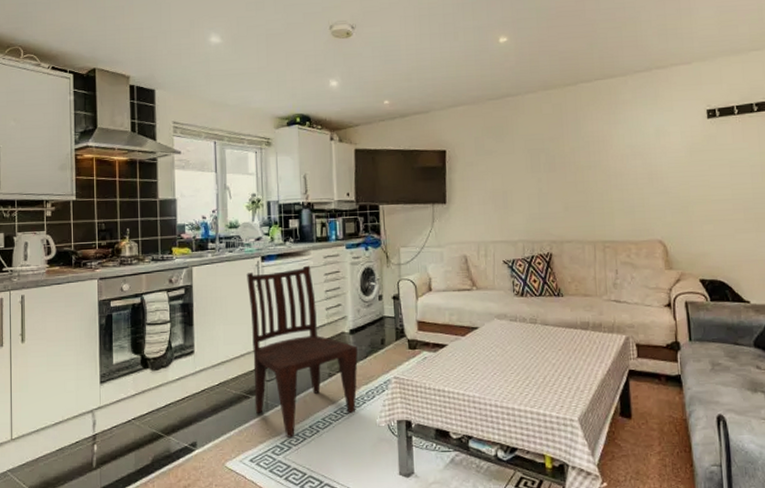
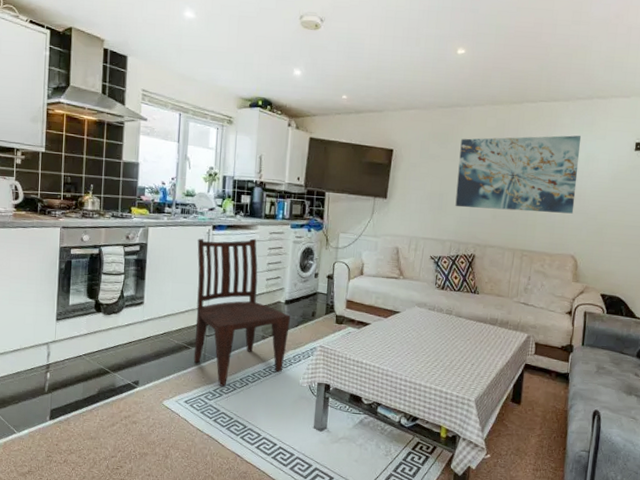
wall art: none [517,111,653,203] -> present [455,135,582,214]

